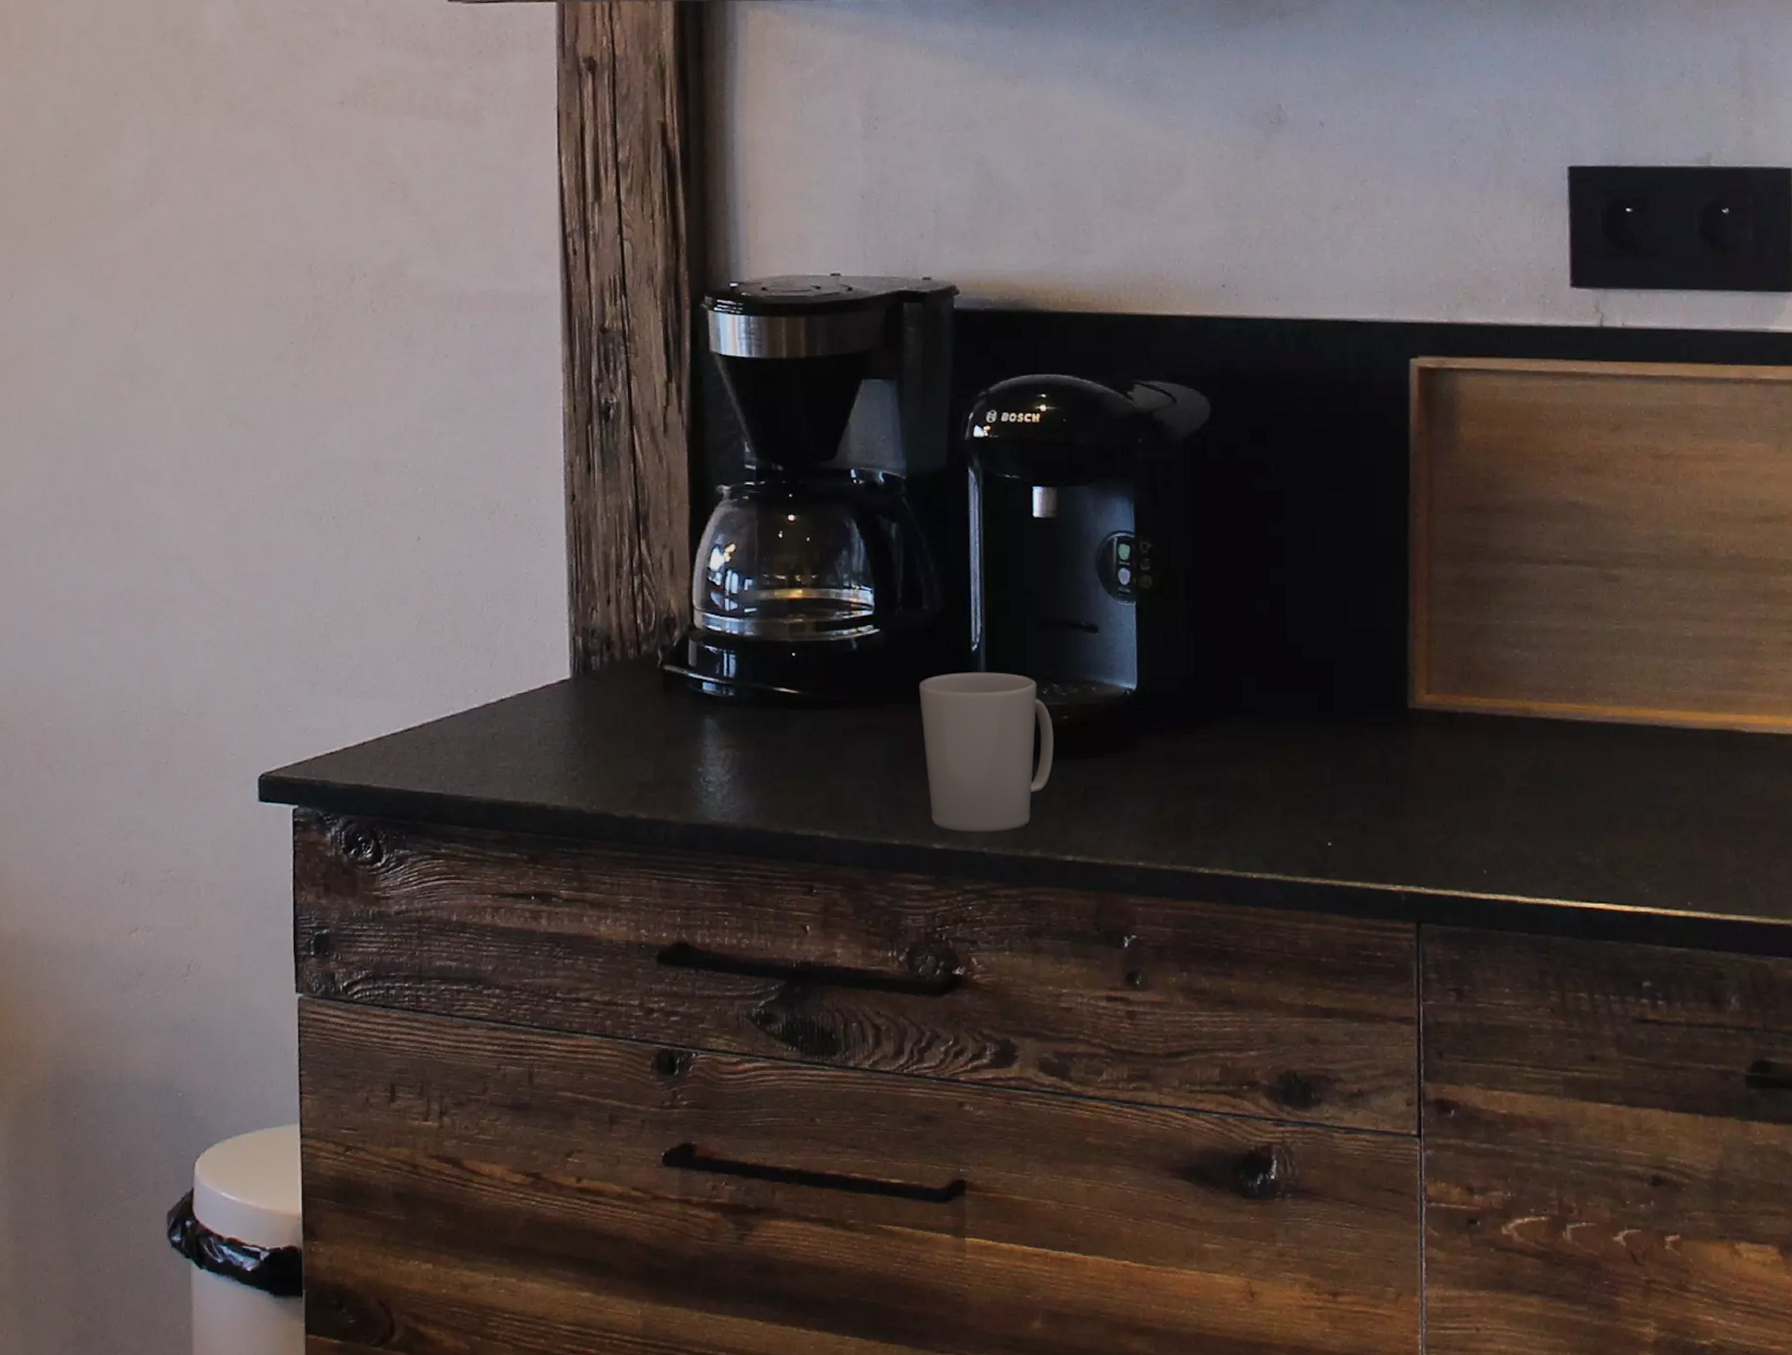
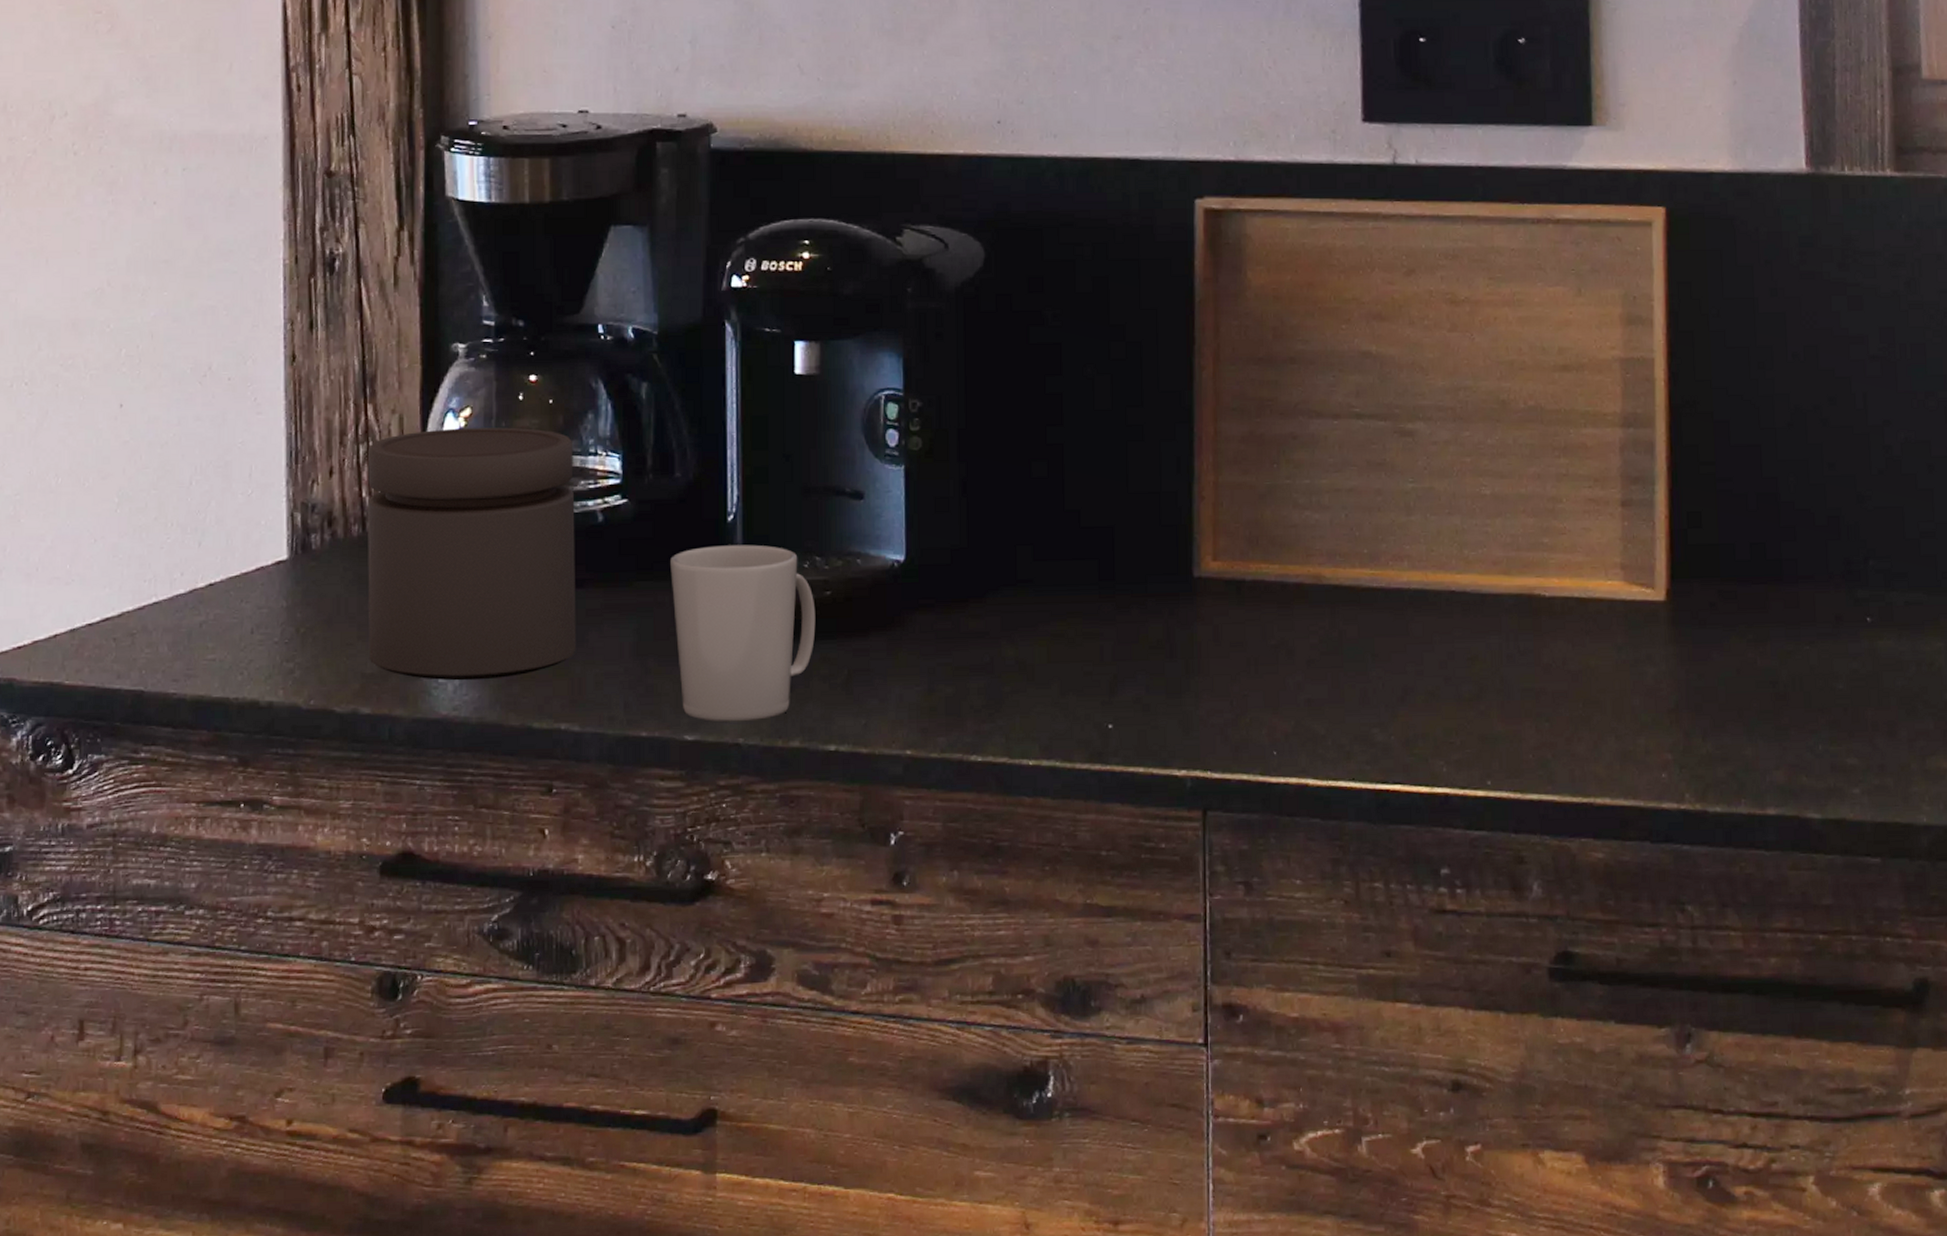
jar: none [642,562,834,791] -> present [368,427,576,681]

